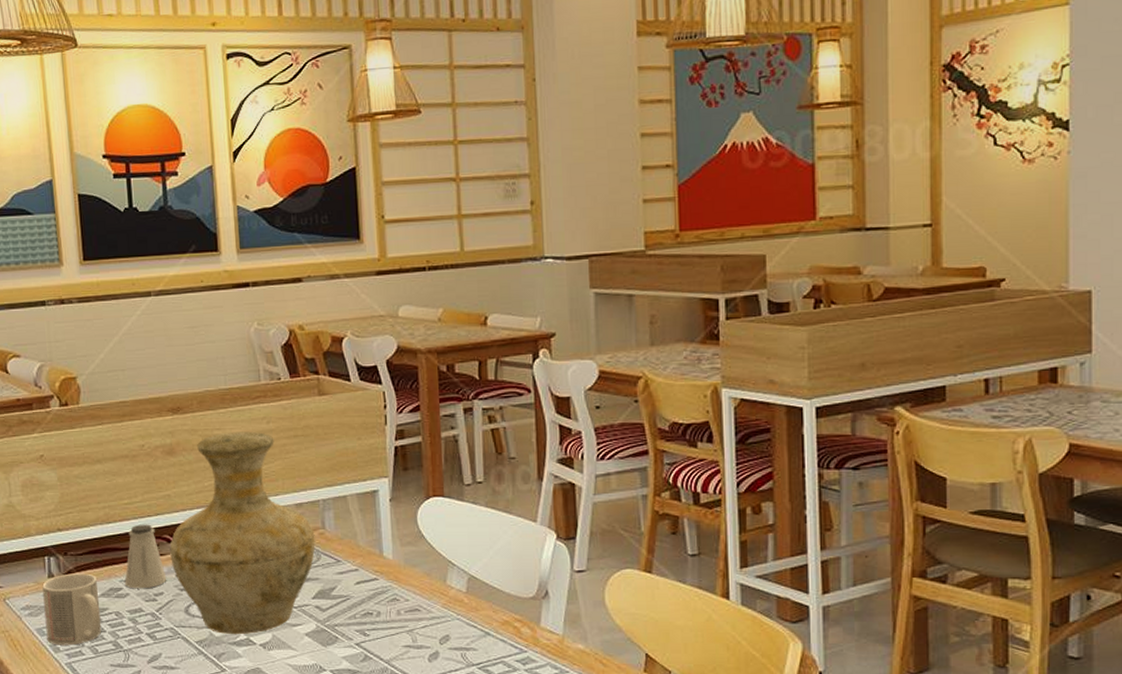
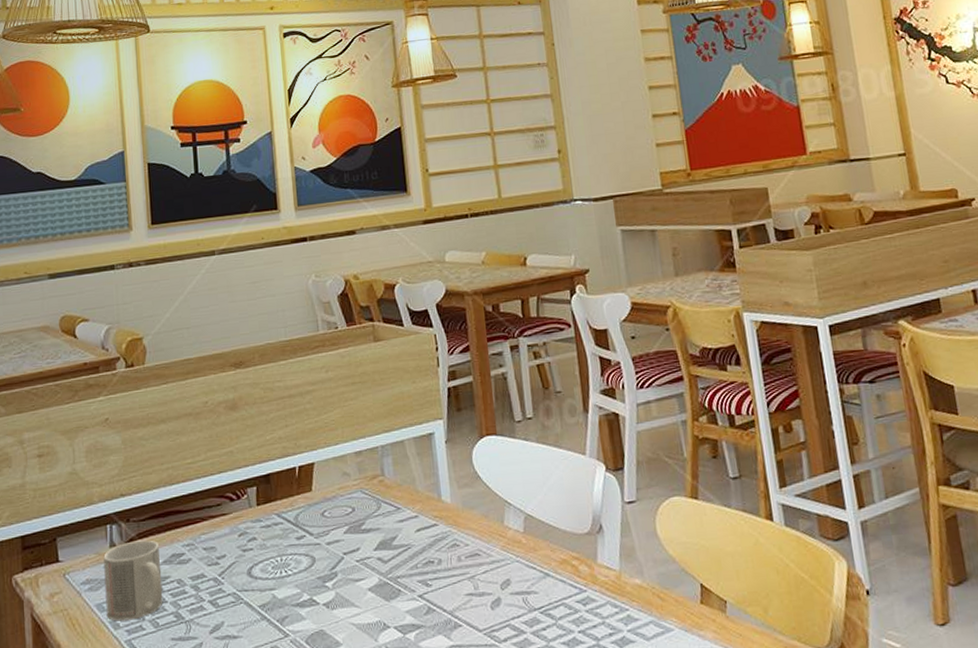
saltshaker: present [124,524,167,589] -> none [187,483,230,553]
vase: present [169,431,316,635] -> none [232,381,376,596]

